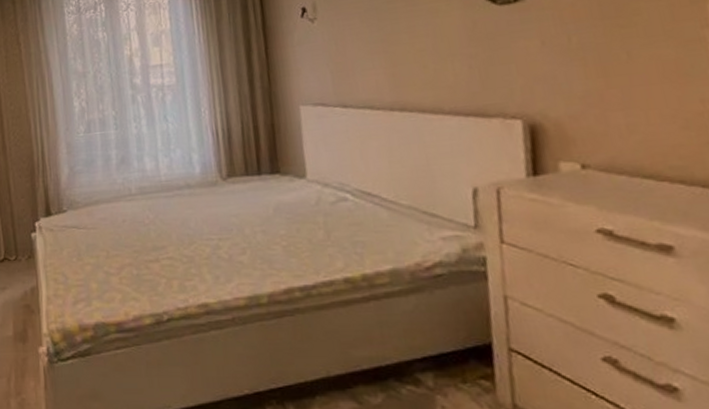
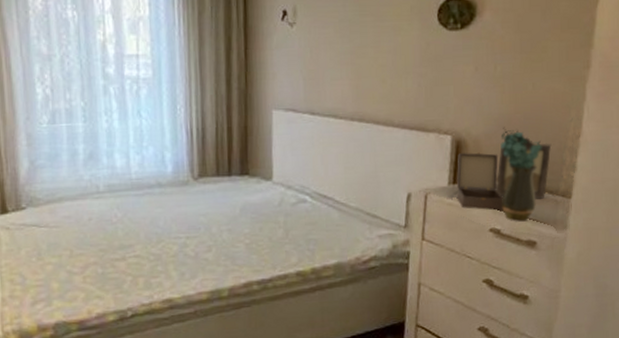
jewelry box: none [534,137,613,207] -> present [456,152,503,211]
vase: none [591,105,663,221] -> present [500,127,542,222]
photo frame: none [593,115,675,192] -> present [495,137,552,199]

